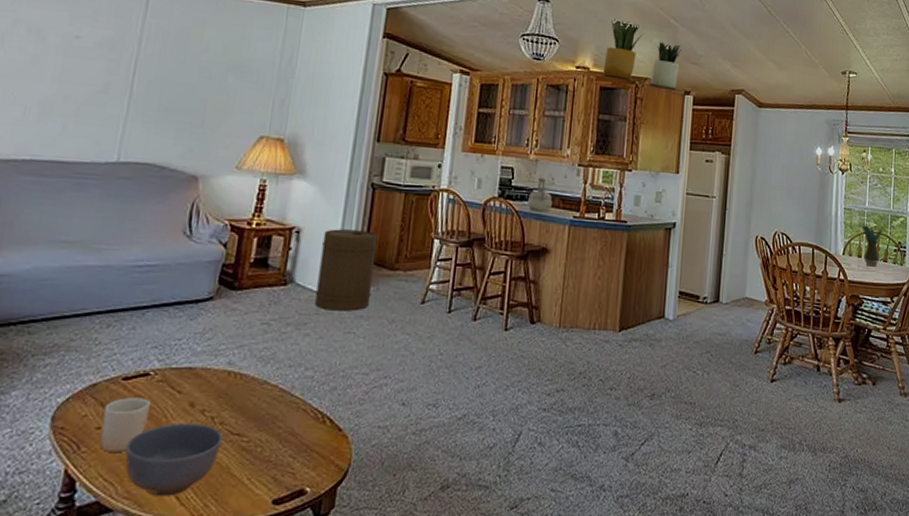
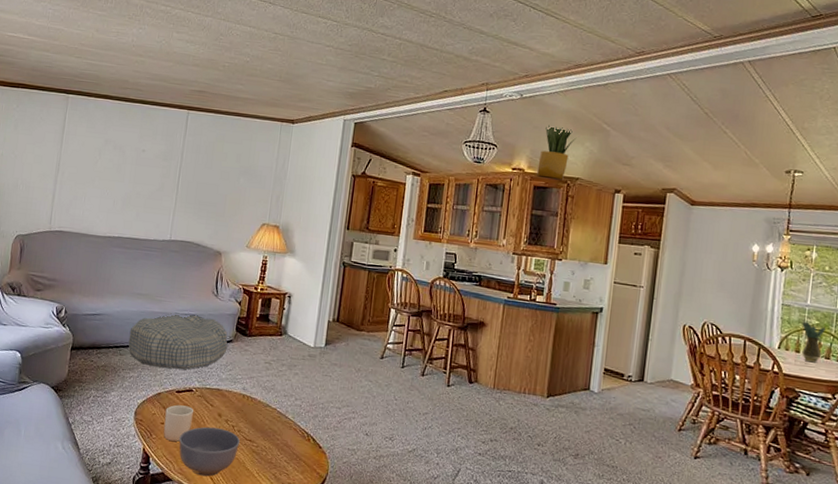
dog bed: none [43,264,207,346] -> present [128,312,228,370]
basket: present [315,229,378,311] -> none [302,296,348,360]
kettle: present [527,178,553,213] -> none [467,263,490,293]
planter: present [648,41,681,91] -> none [579,145,613,190]

